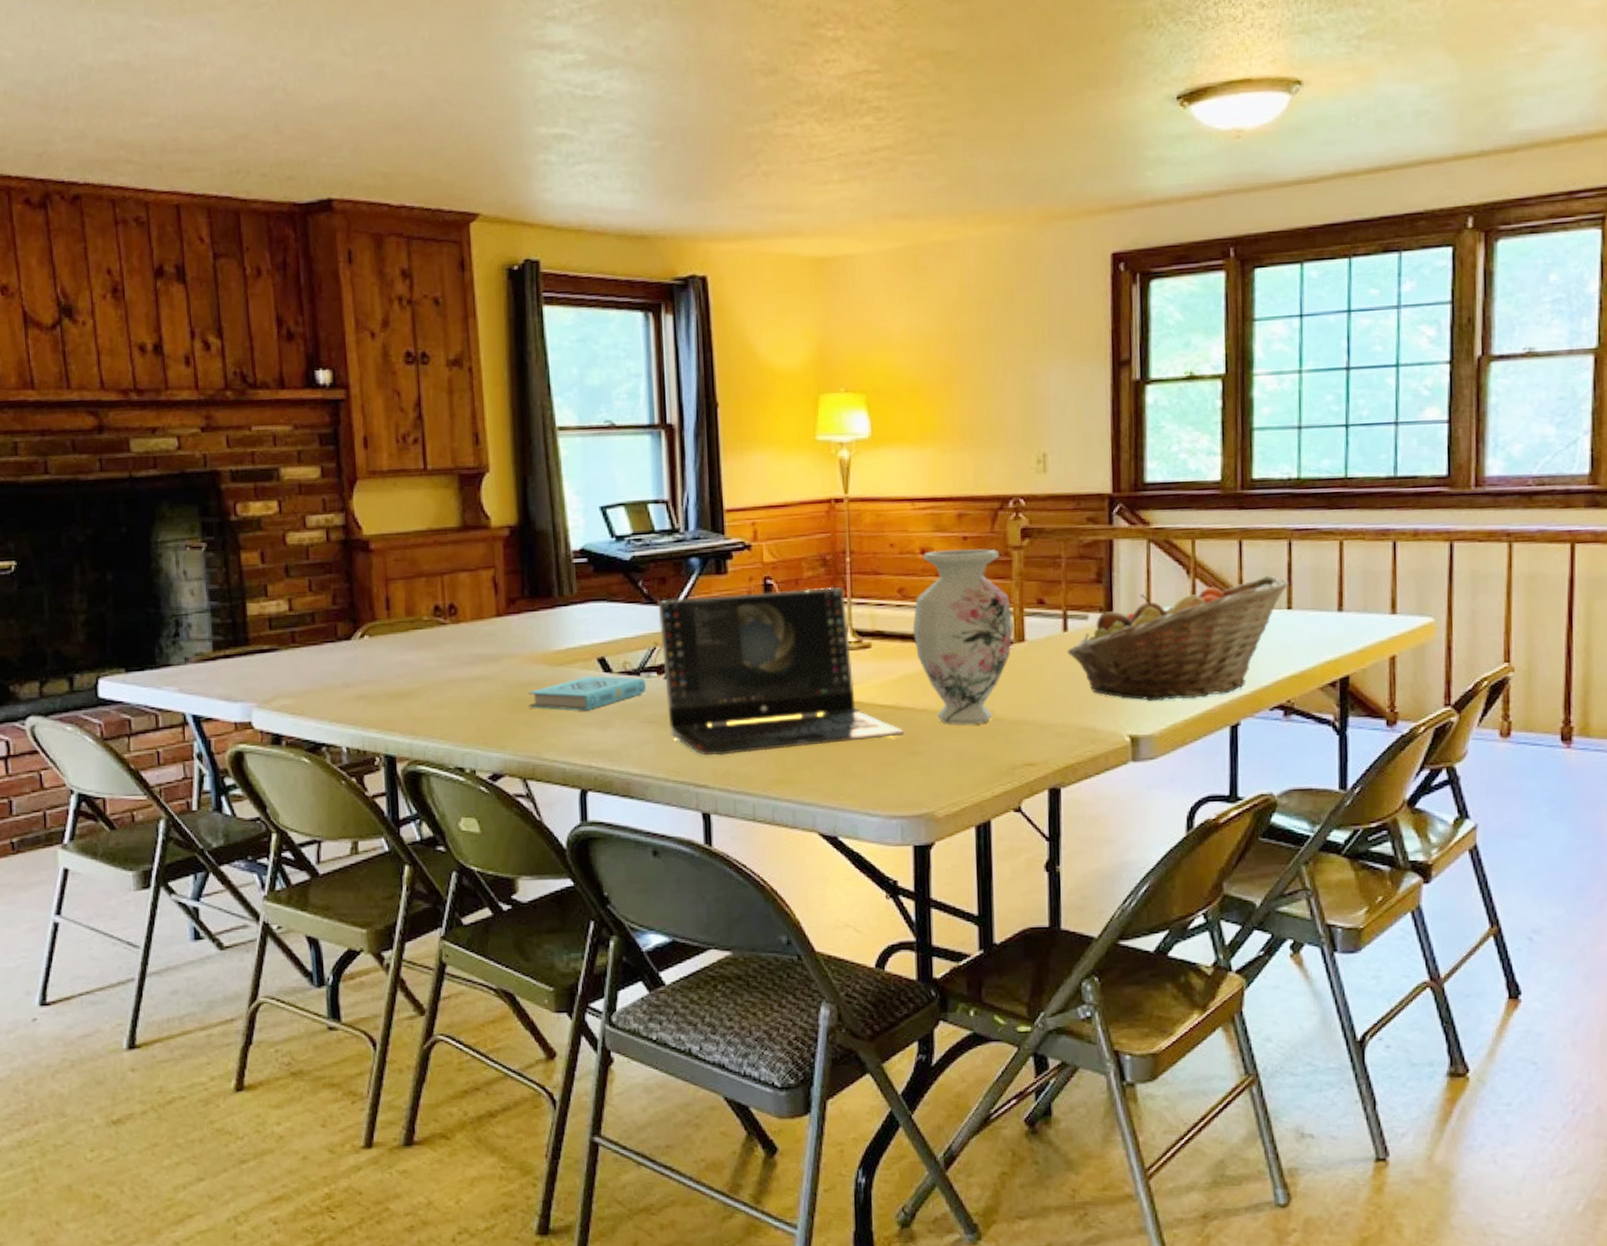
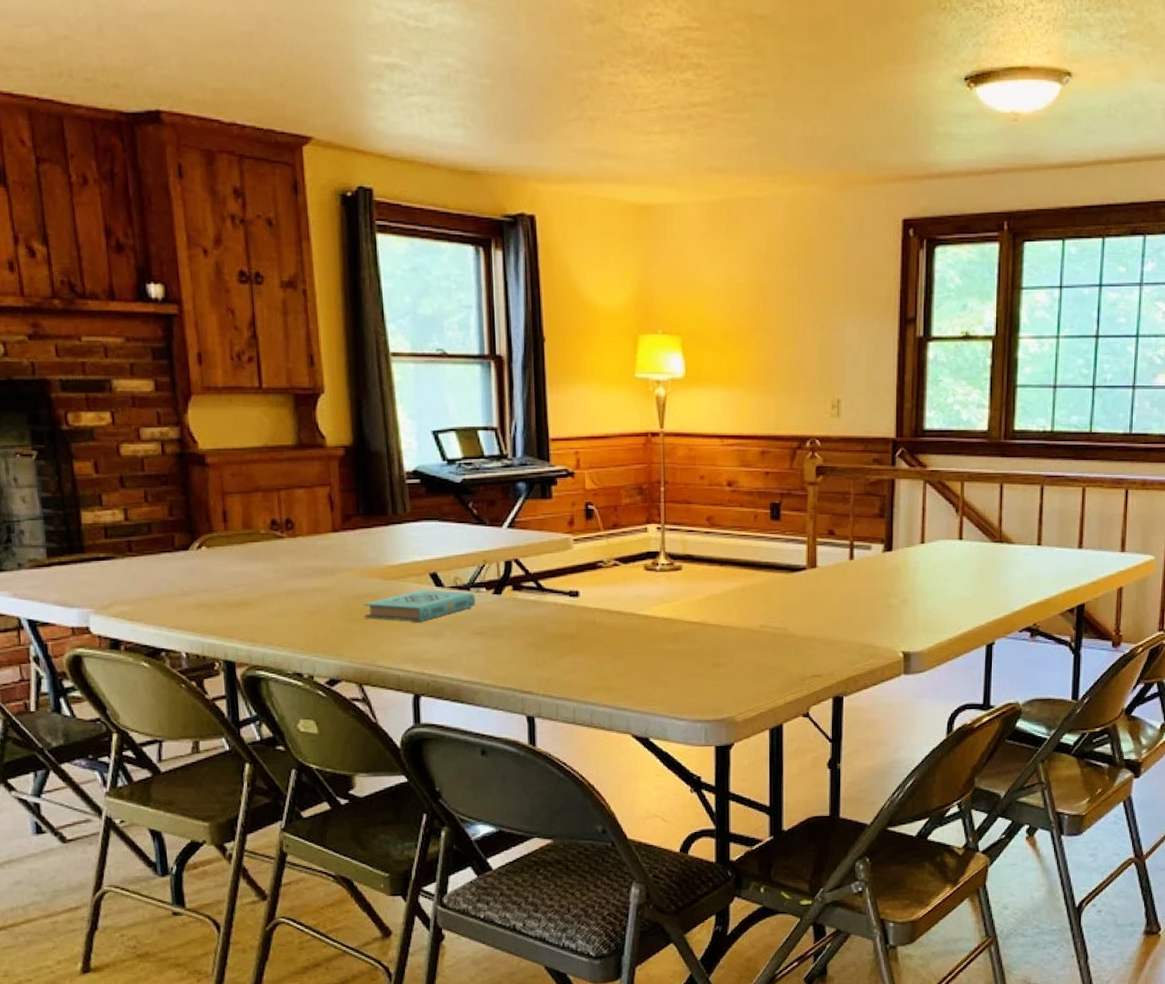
laptop computer: present [658,586,905,756] -> none [487,513,710,665]
vase: present [912,549,1013,726] -> none [719,483,807,641]
fruit basket: present [1067,576,1289,701] -> none [852,516,1040,622]

